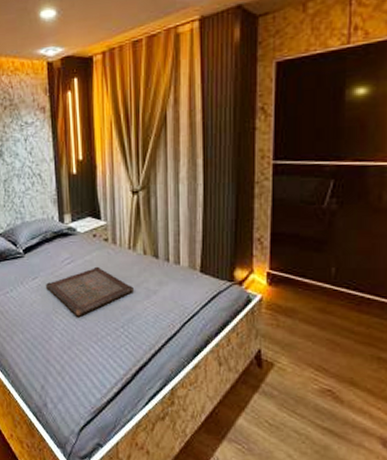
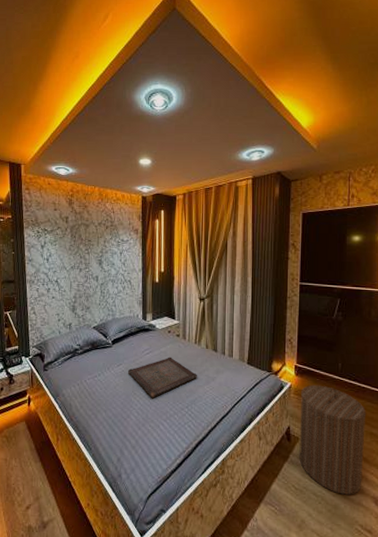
laundry hamper: none [274,296,373,434] -> present [299,384,367,495]

